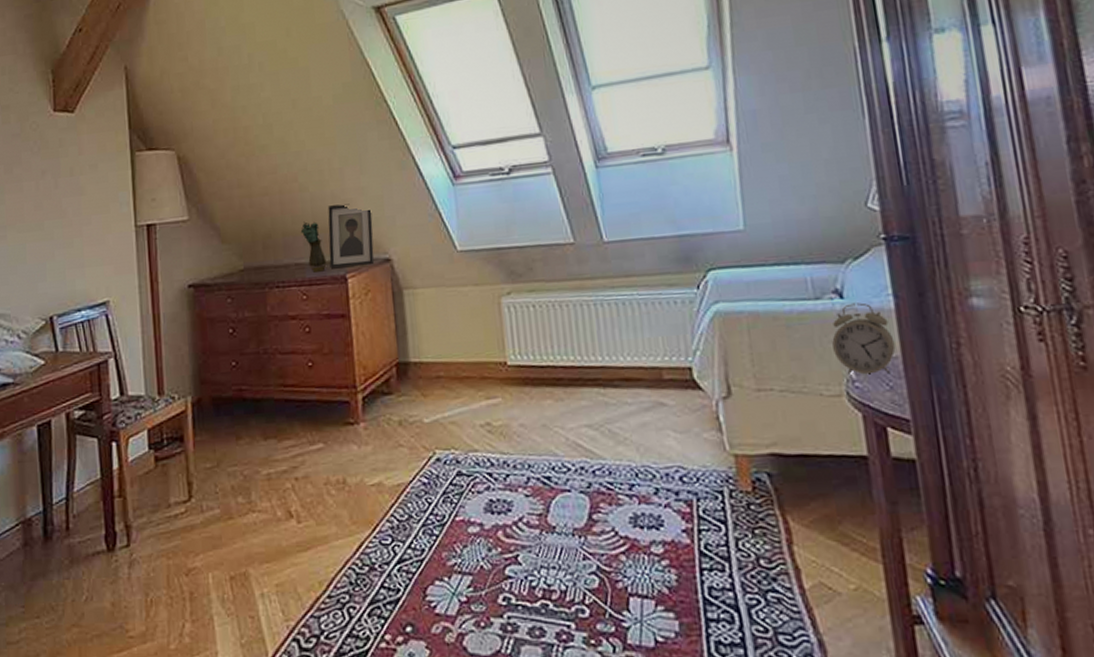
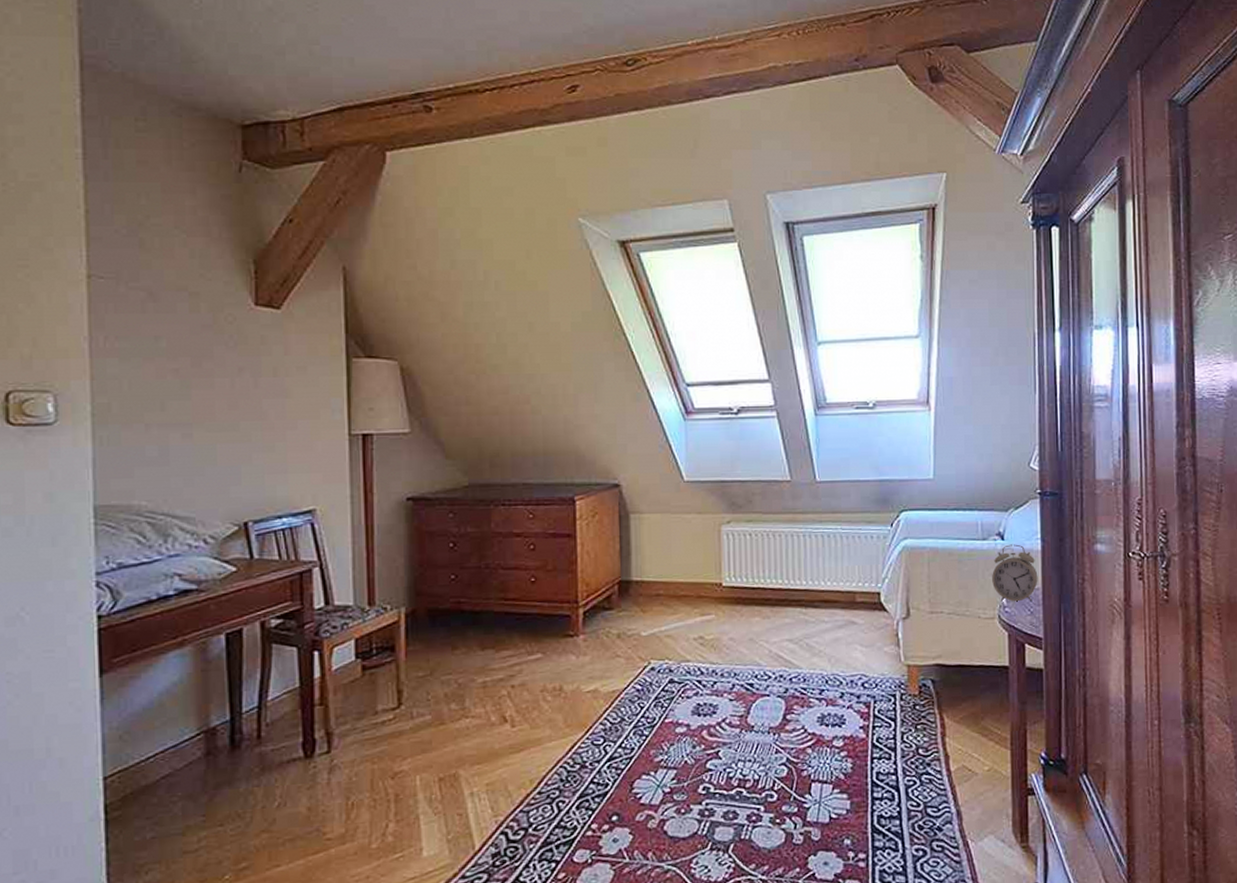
vase: present [300,221,327,273] -> none [530,443,556,493]
picture frame: present [328,204,375,268] -> none [558,429,604,490]

